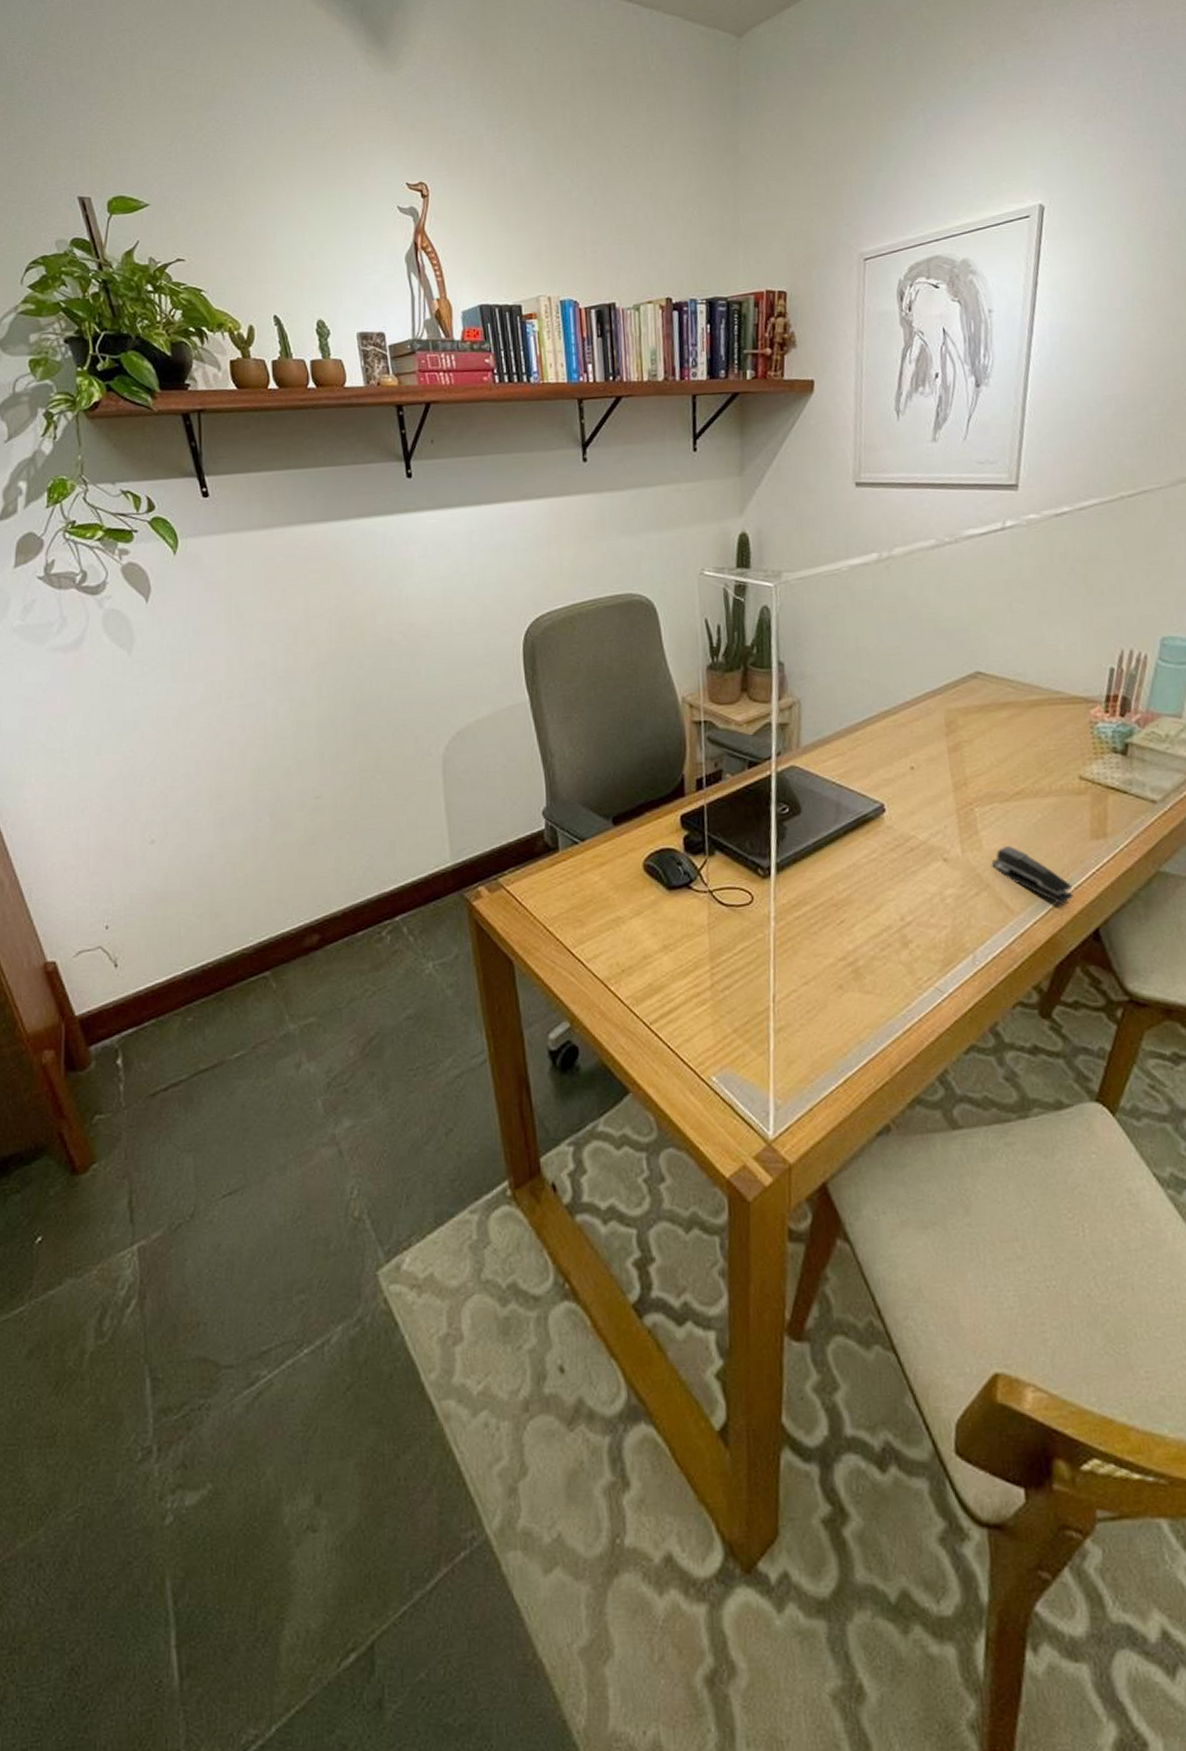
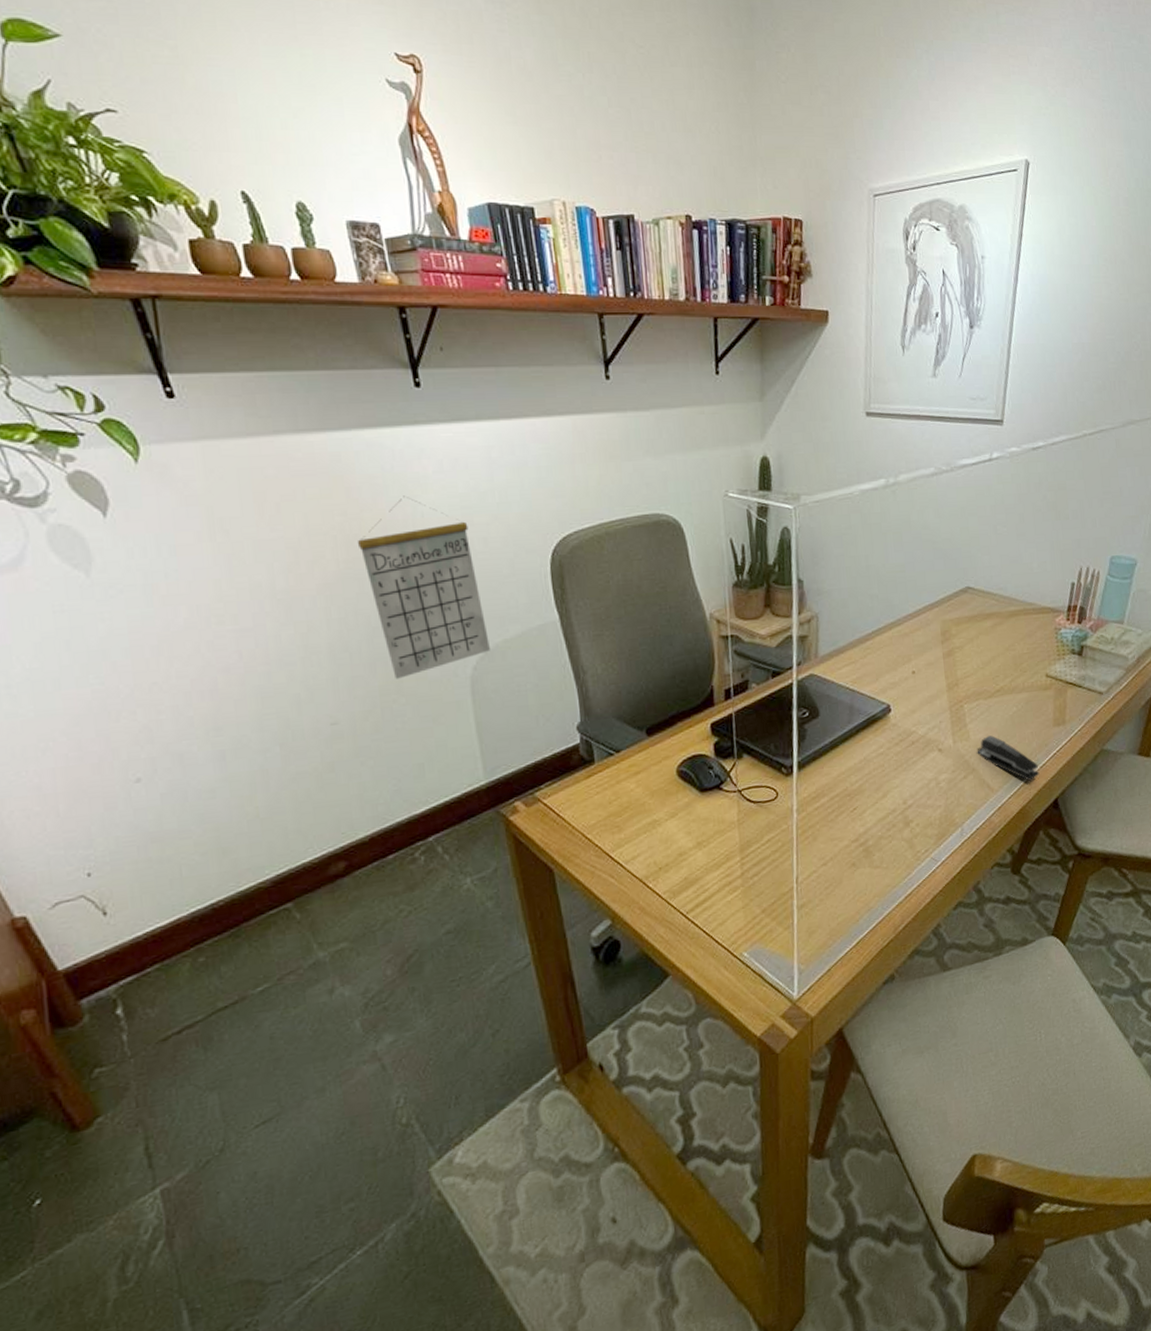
calendar: none [348,579,462,756] -> present [357,495,490,679]

